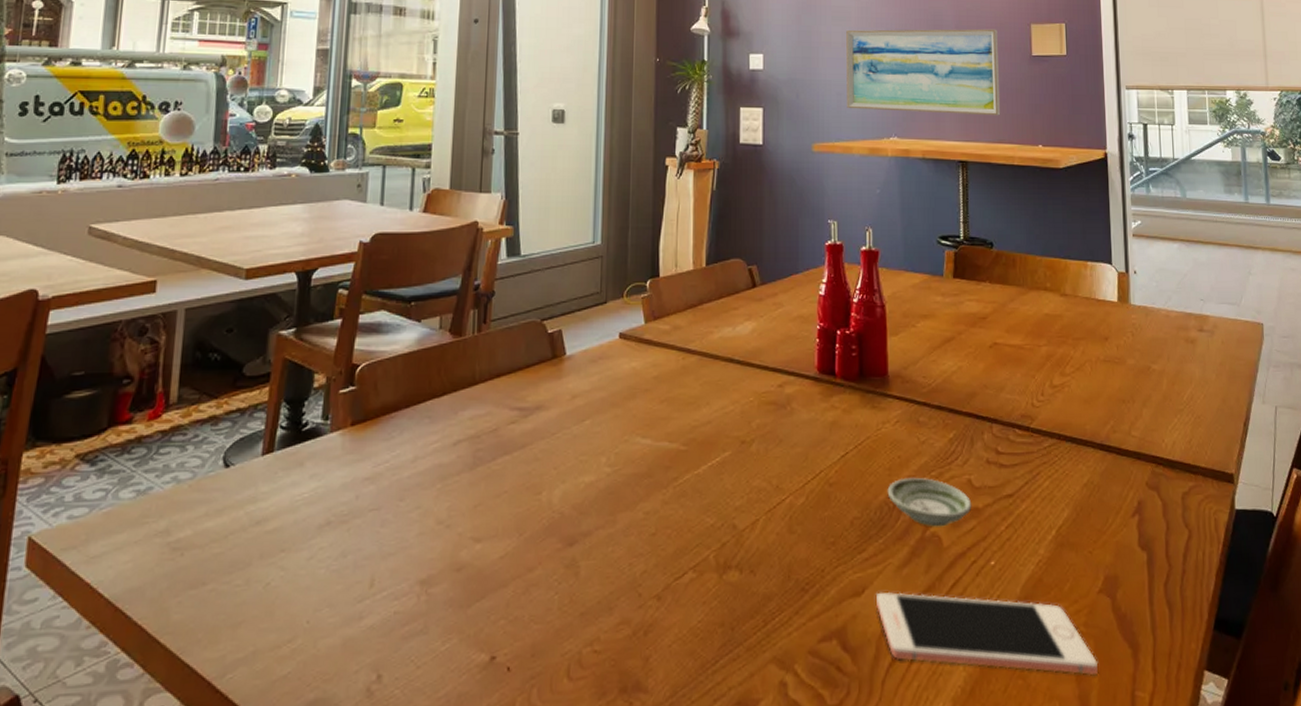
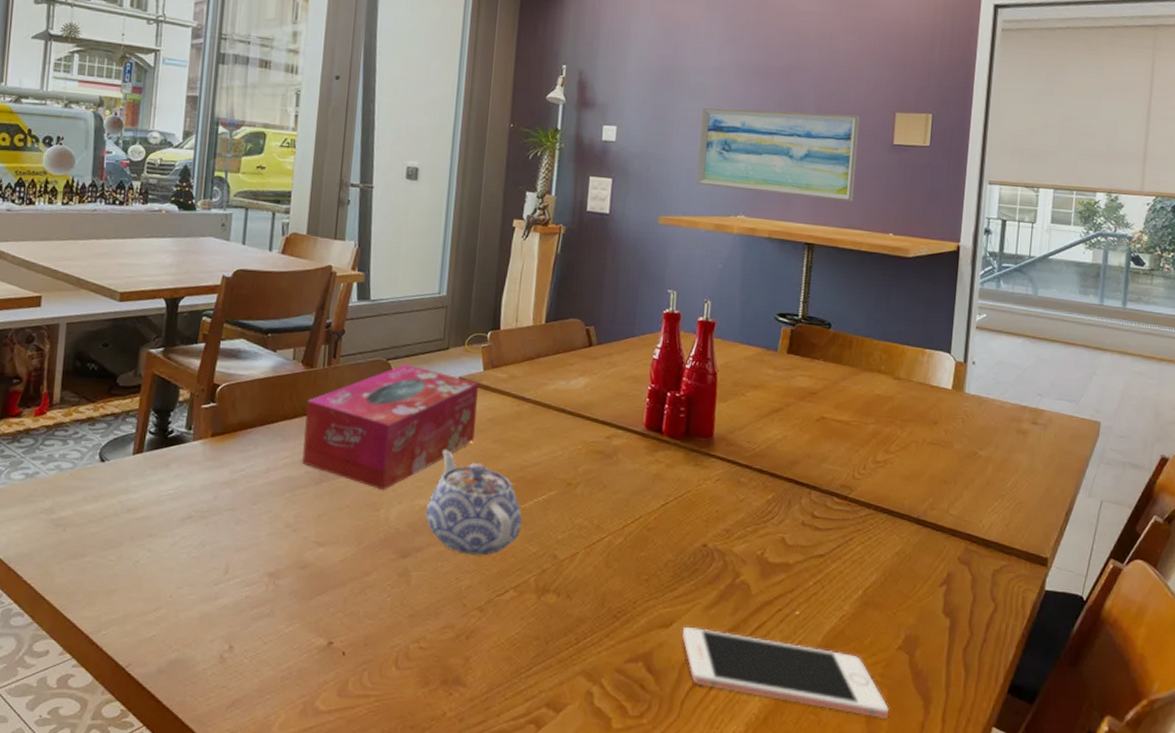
tissue box: none [453,323,641,469] -> present [302,364,479,490]
teapot: none [591,416,696,535] -> present [425,450,522,556]
saucer: present [887,477,972,527] -> none [702,530,783,577]

